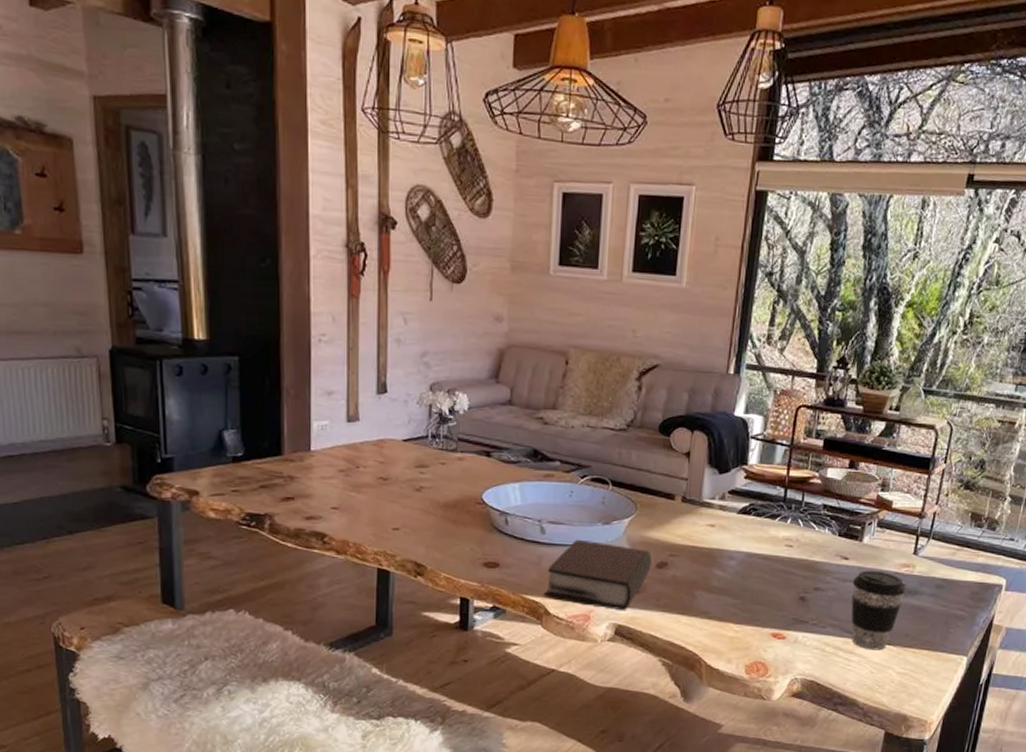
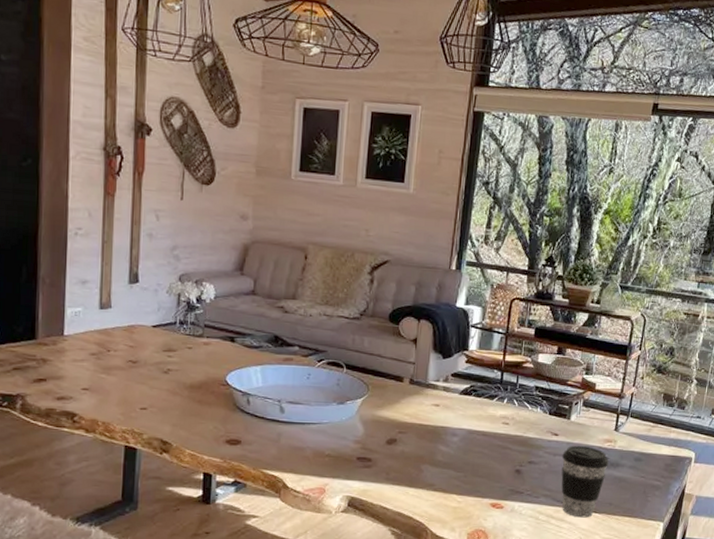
bible: present [543,539,652,611] -> none [282,418,382,484]

